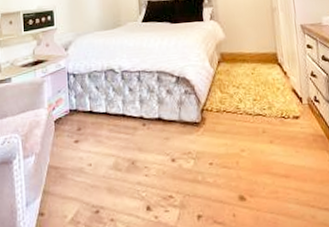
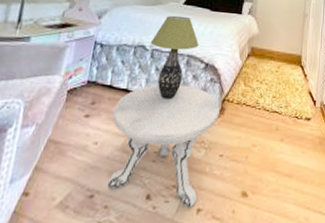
side table: none [99,100,201,216] -> present [107,85,220,209]
table lamp: none [119,34,166,117] -> present [151,15,199,100]

